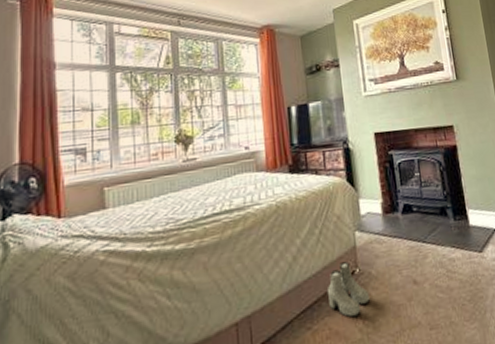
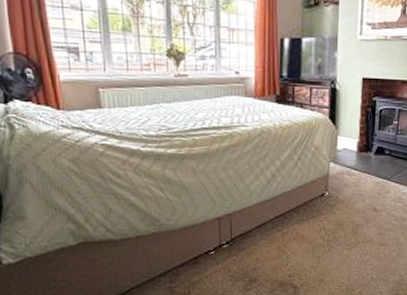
boots: present [327,261,370,317] -> none [298,185,334,228]

